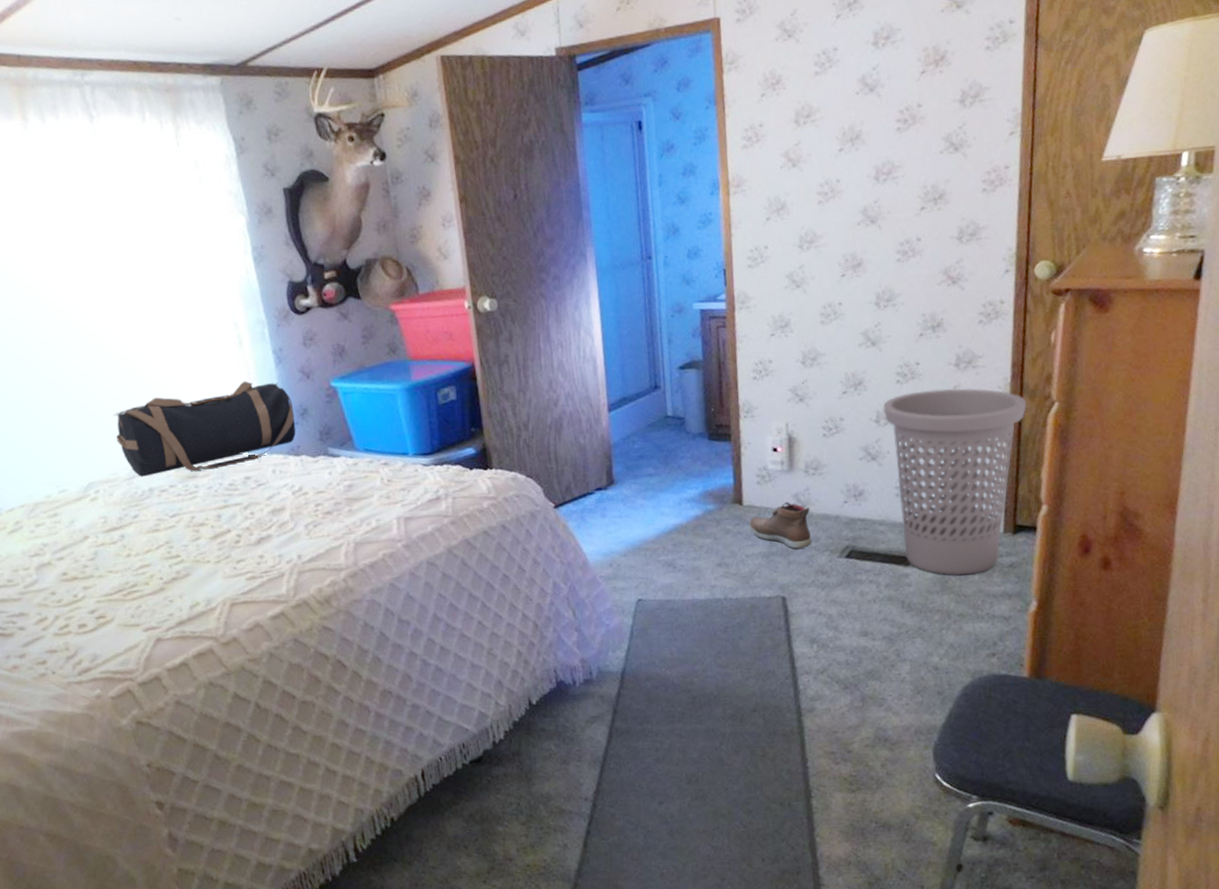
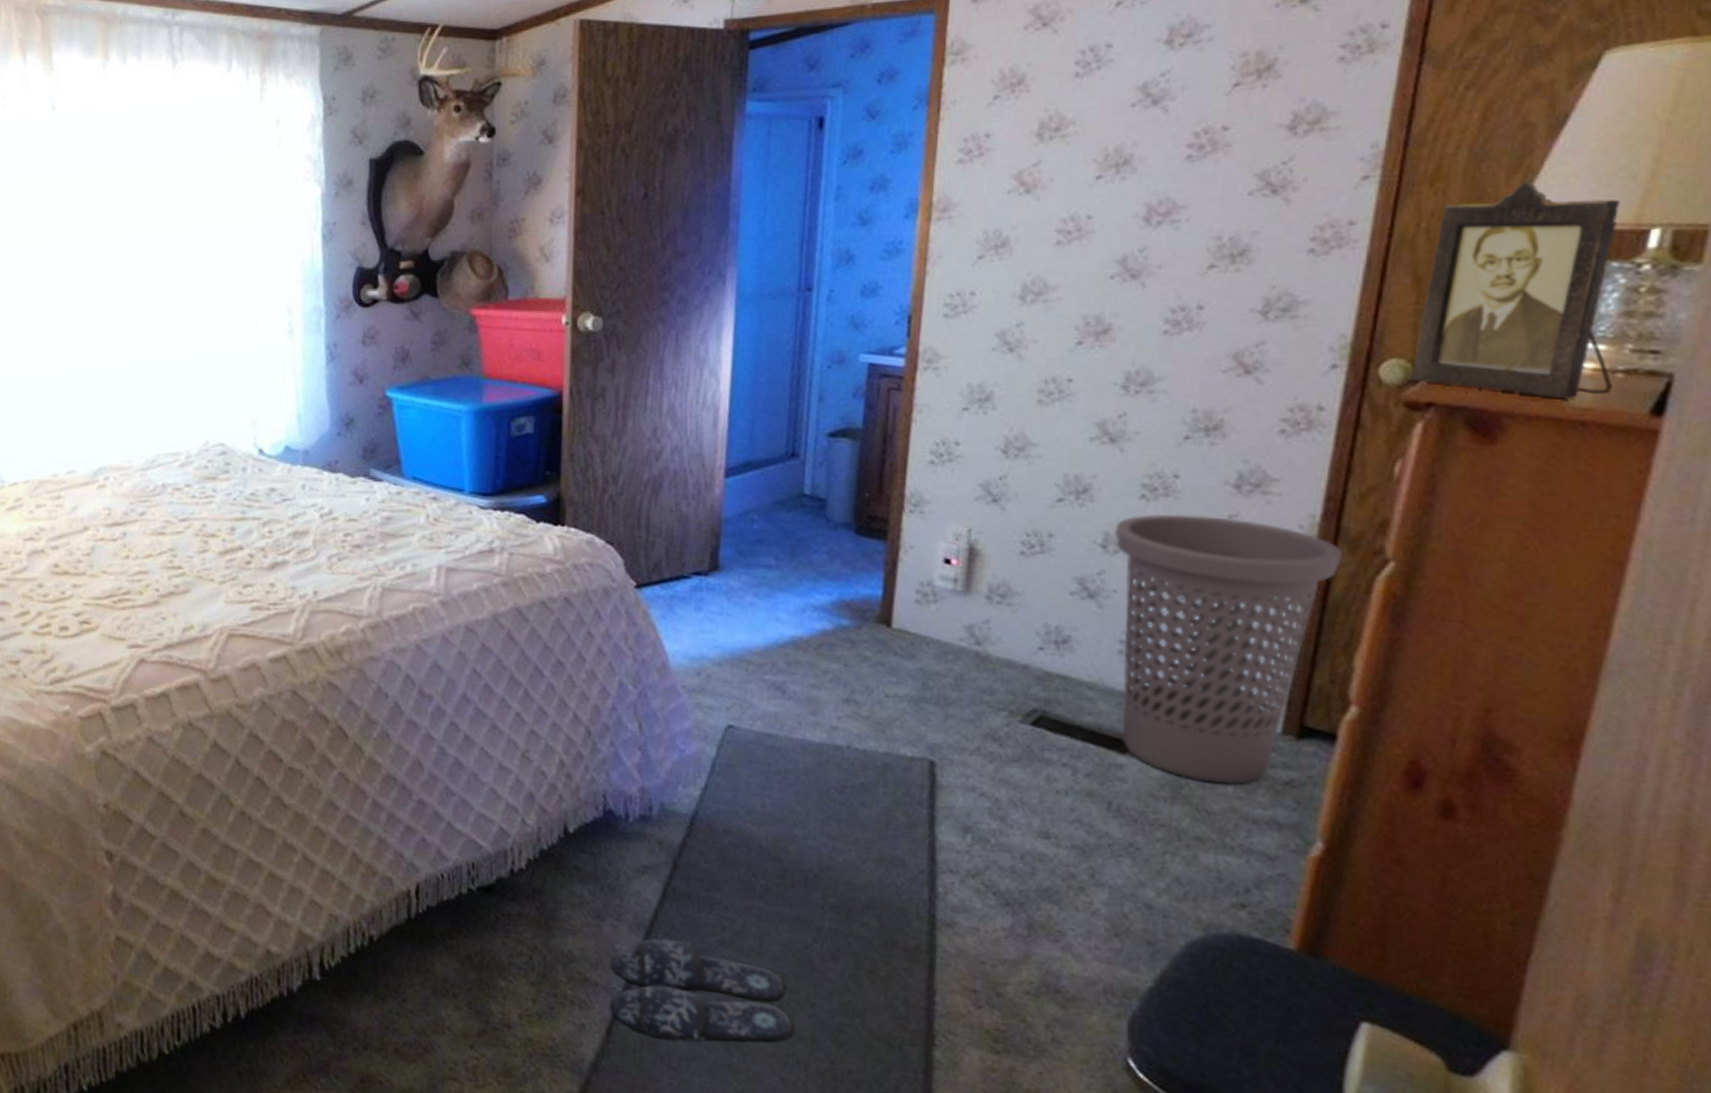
duffel bag: present [113,381,296,477] -> none [138,376,339,473]
slippers: none [578,765,716,841] -> present [609,938,794,1042]
boot: present [748,501,812,550] -> none [895,633,986,701]
photo frame: none [1054,125,1172,276] -> present [1411,179,1621,398]

